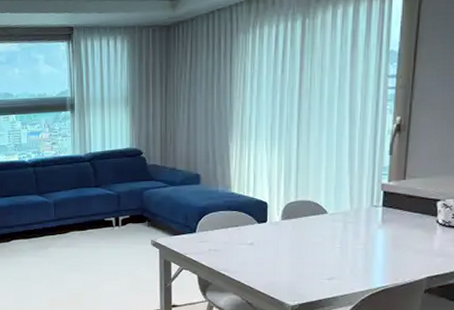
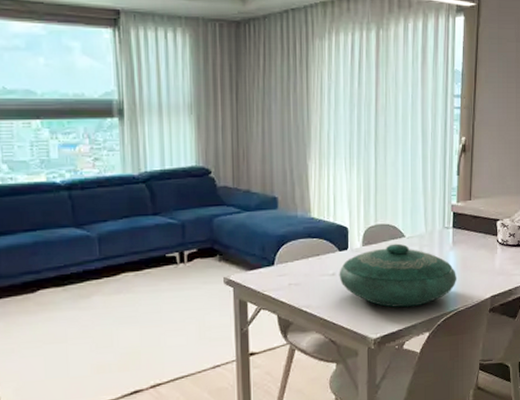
decorative bowl: none [257,219,387,280] -> present [339,243,457,308]

